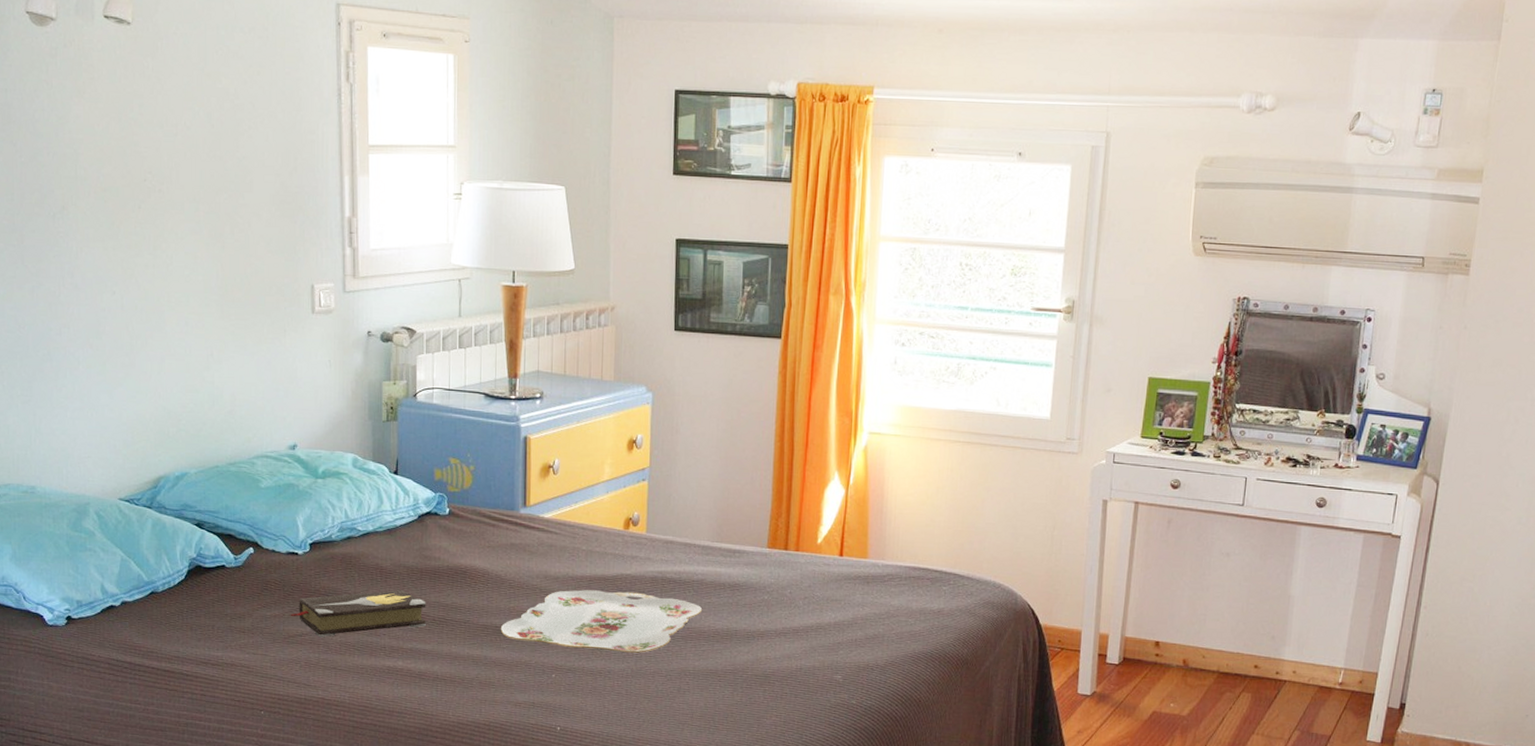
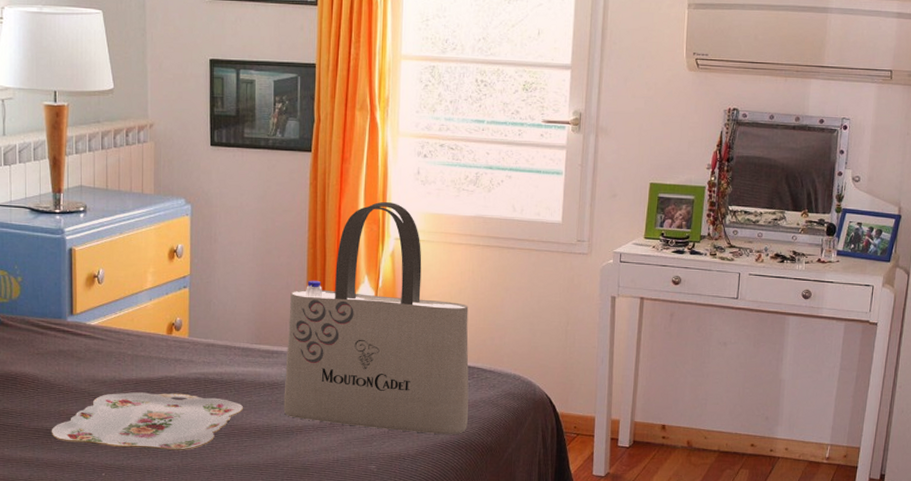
tote bag: none [744,392,946,646] -> present [283,201,469,435]

